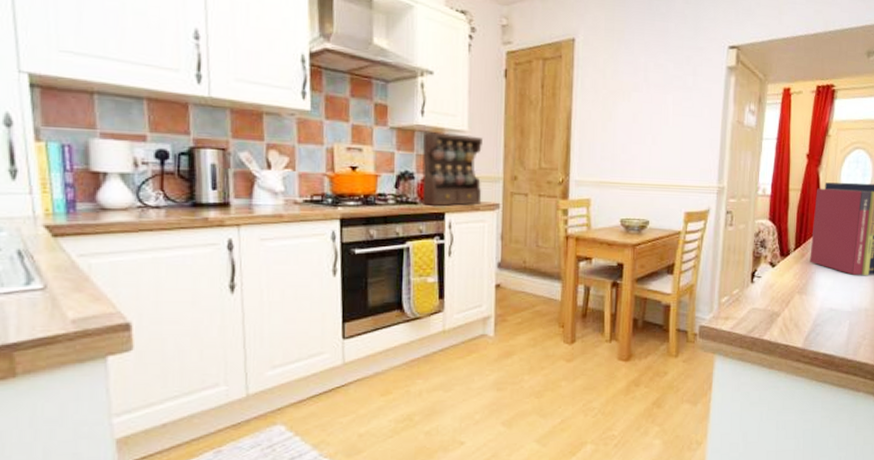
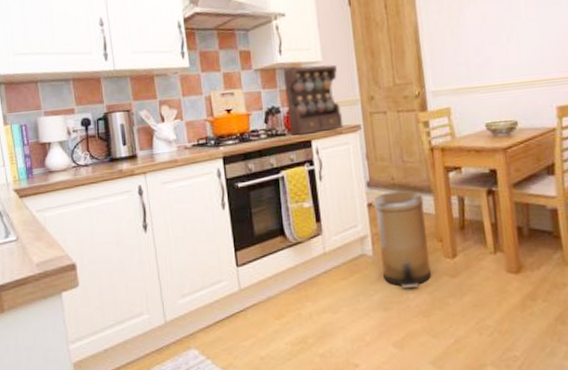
pedal bin: none [502,275,552,369] -> present [374,190,431,288]

